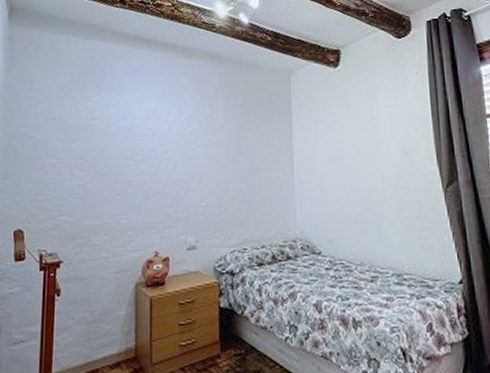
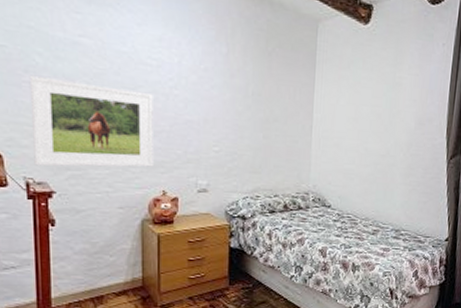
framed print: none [48,157,148,238] -> present [29,75,155,167]

